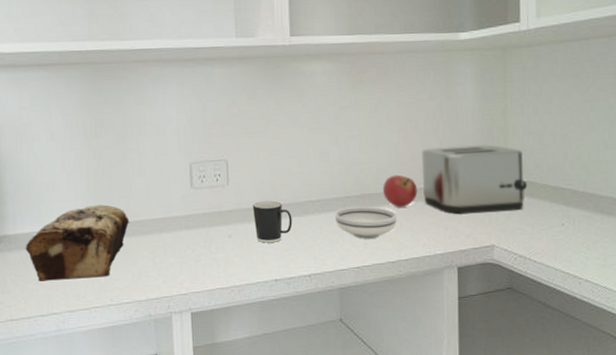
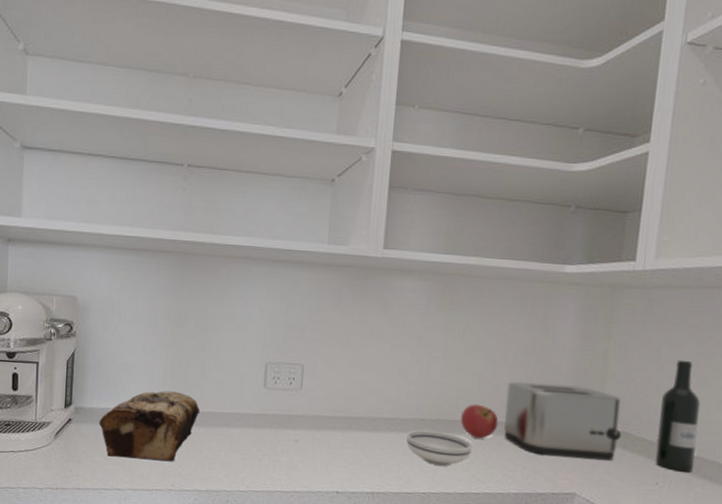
mug: present [252,201,292,243] -> none [322,411,362,454]
wine bottle: none [557,108,591,211] -> present [655,360,701,472]

